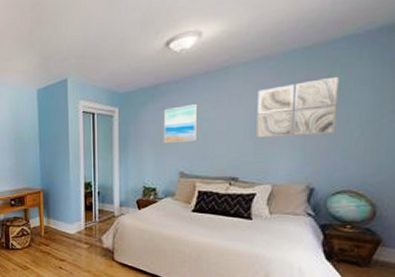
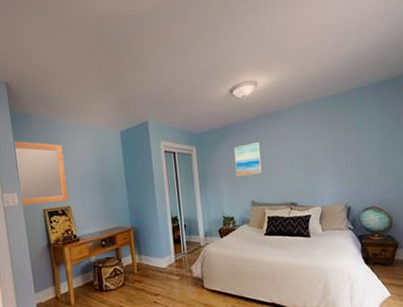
wall art: present [257,76,339,138] -> none [303,118,359,169]

